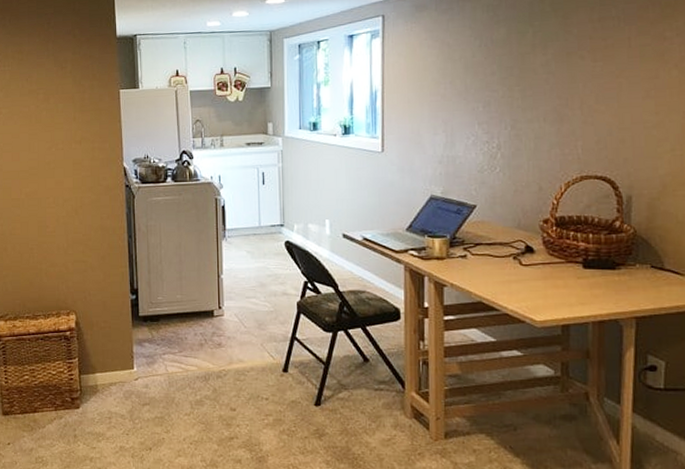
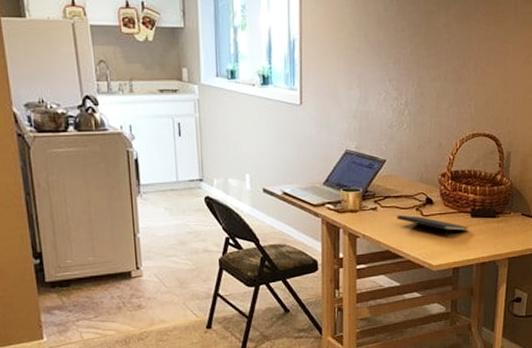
notepad: none [490,263,582,290] -> present [397,214,470,238]

